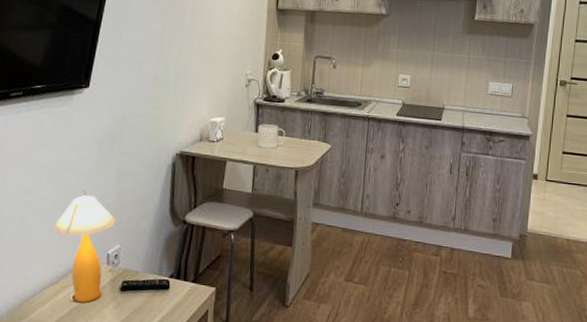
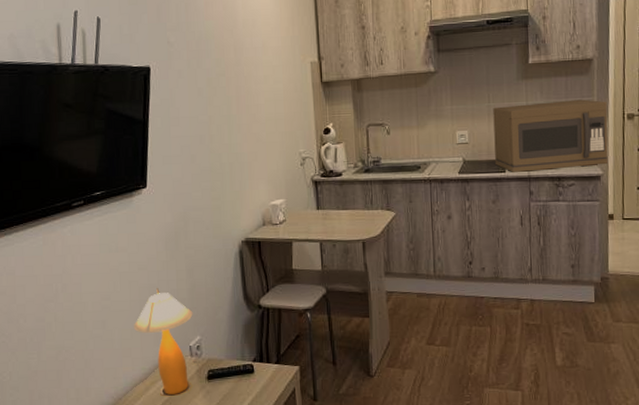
mug: present [257,124,286,149] -> none [319,200,348,224]
microwave: none [433,56,543,126] -> present [493,99,608,173]

